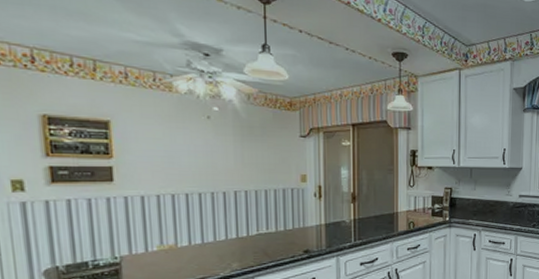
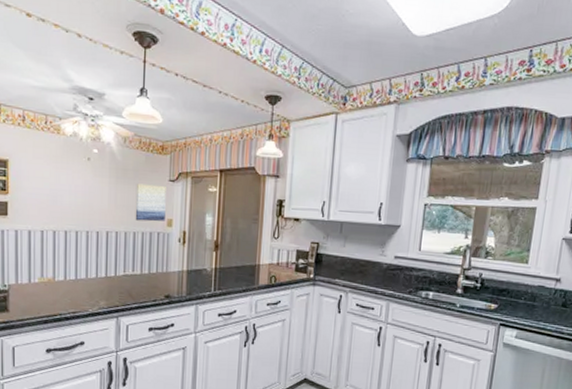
wall art: none [264,141,298,178] -> present [135,183,166,222]

